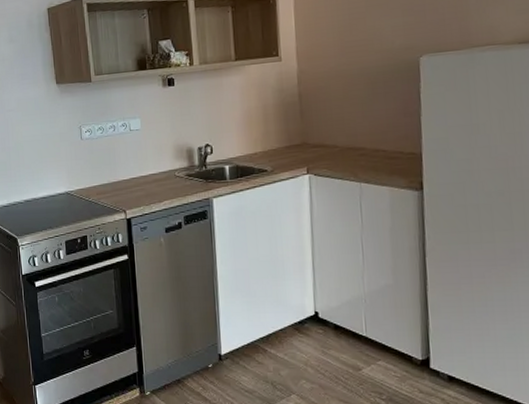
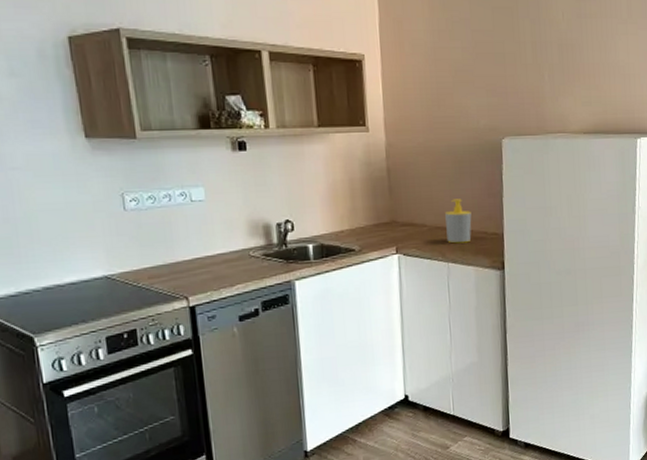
soap bottle: none [357,119,386,164] -> present [445,199,472,244]

